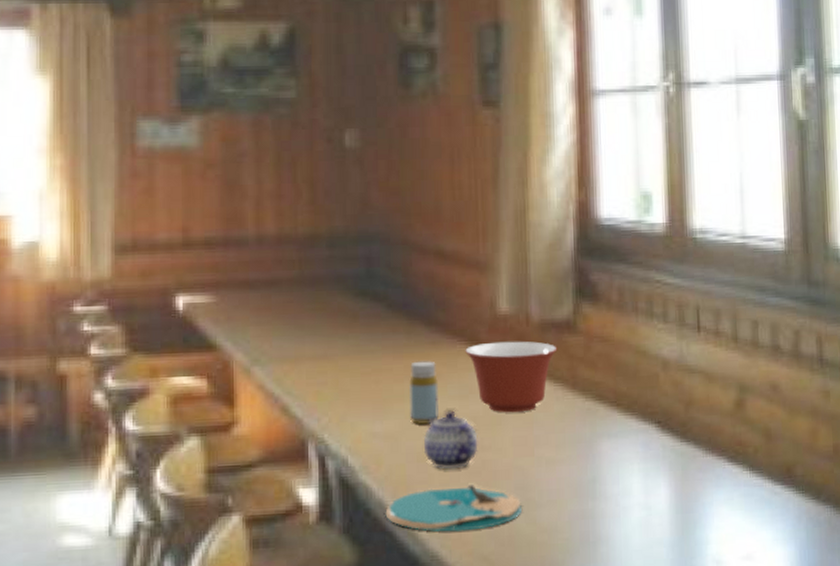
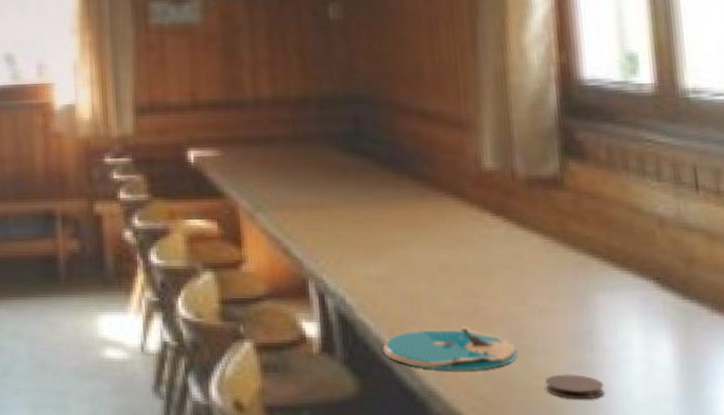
bottle: present [409,361,440,426] -> none [400,212,431,272]
teapot: present [423,410,478,469] -> none [415,258,470,313]
mixing bowl: present [465,341,558,413] -> none [452,195,545,263]
coaster: none [548,525,605,552] -> present [545,374,605,400]

